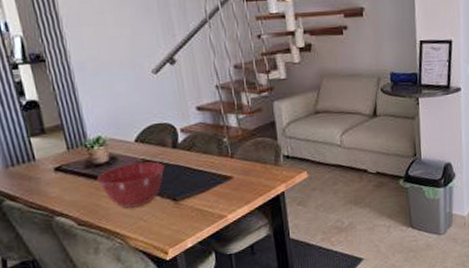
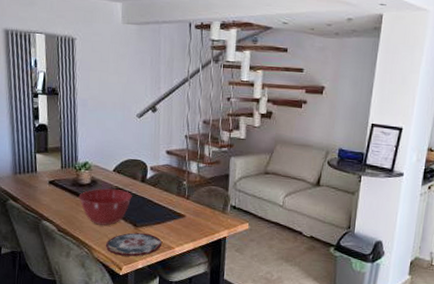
plate: none [142,206,211,239] -> present [105,232,162,257]

